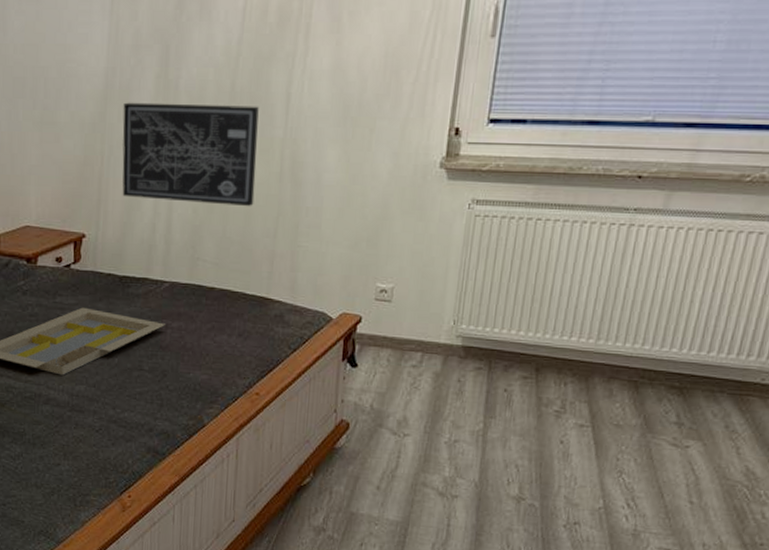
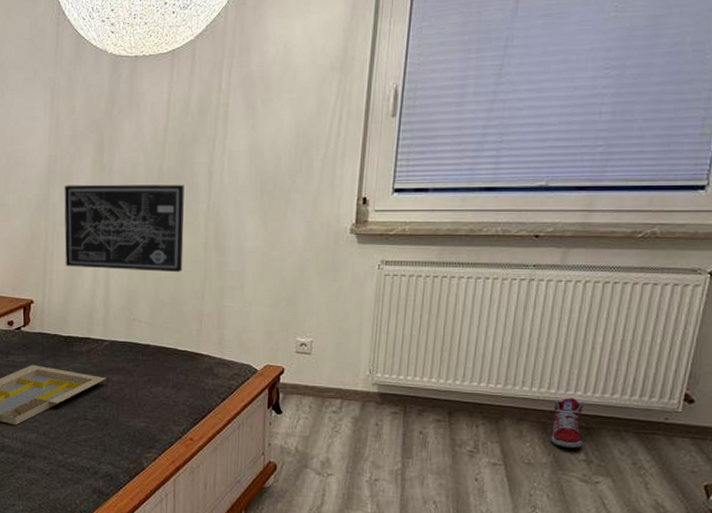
sneaker: none [642,355,679,410] -> present [551,398,584,449]

